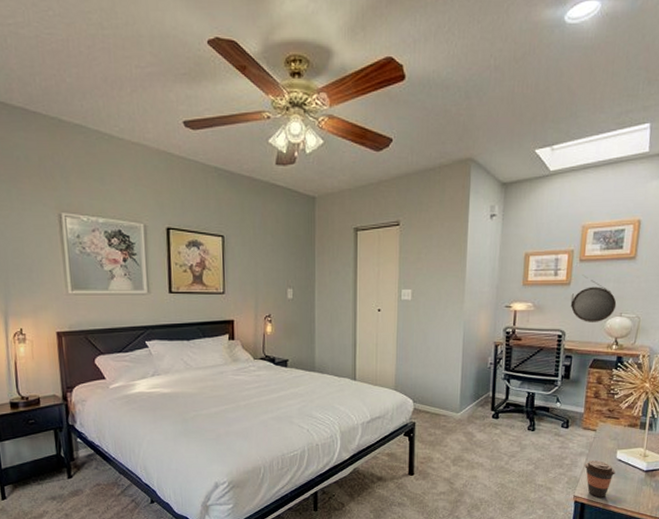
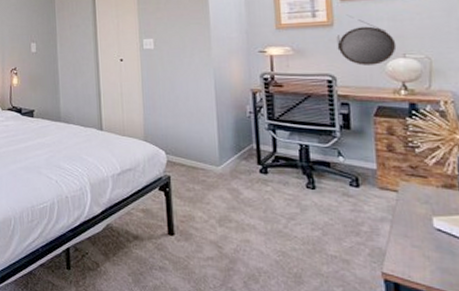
coffee cup: present [584,461,615,498] -> none [390,229,436,278]

